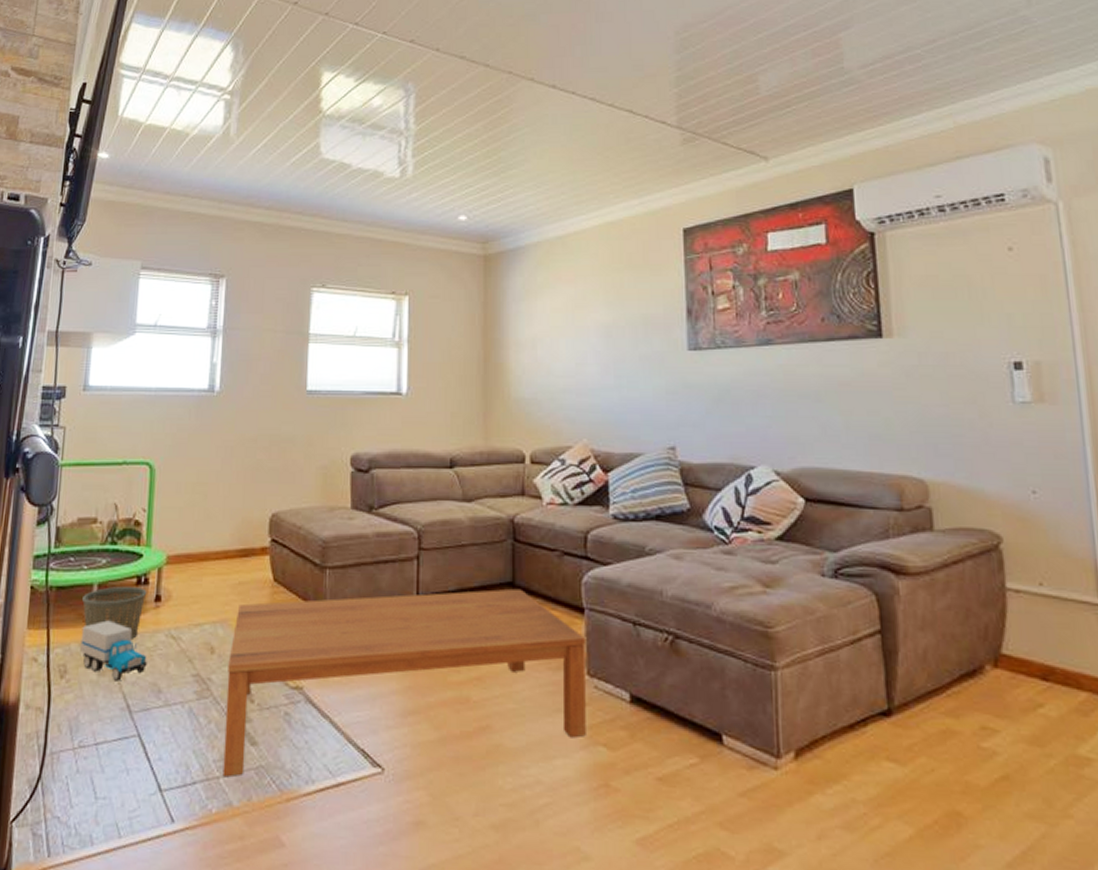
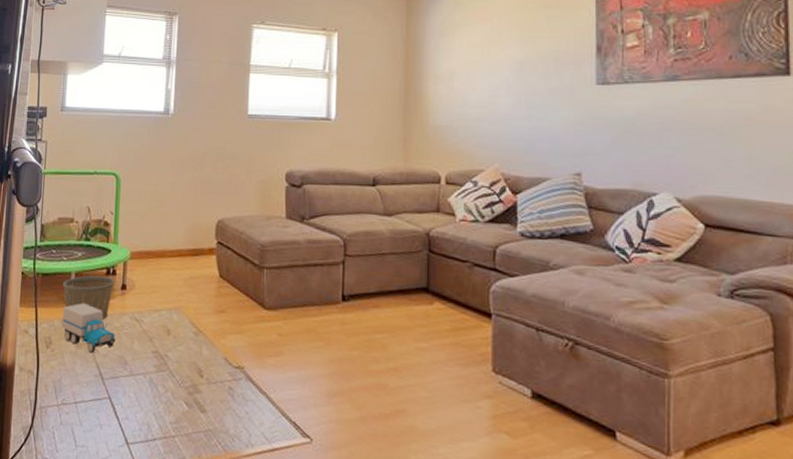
coffee table: present [222,588,587,778] -> none [177,293,493,437]

